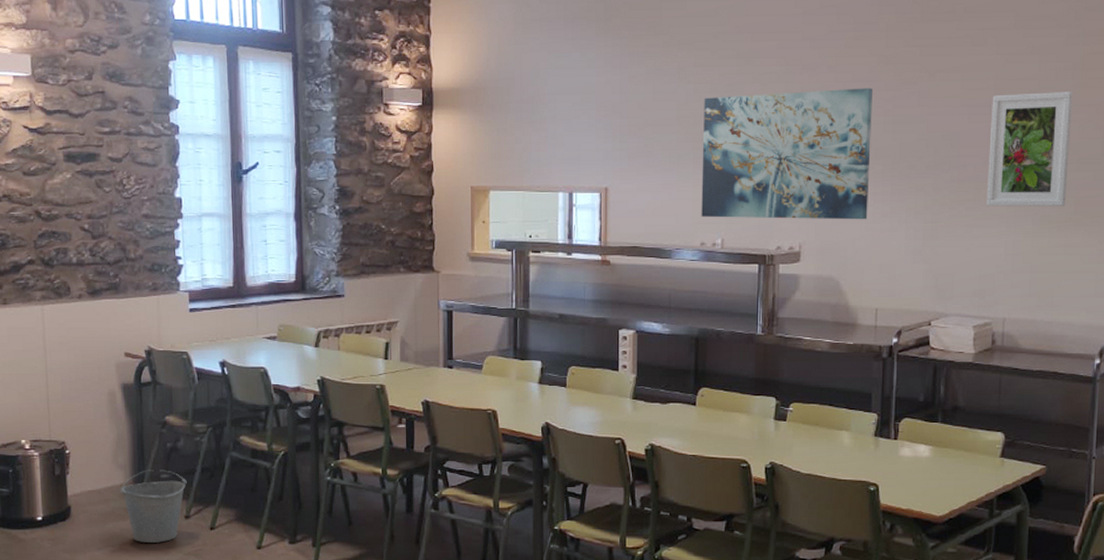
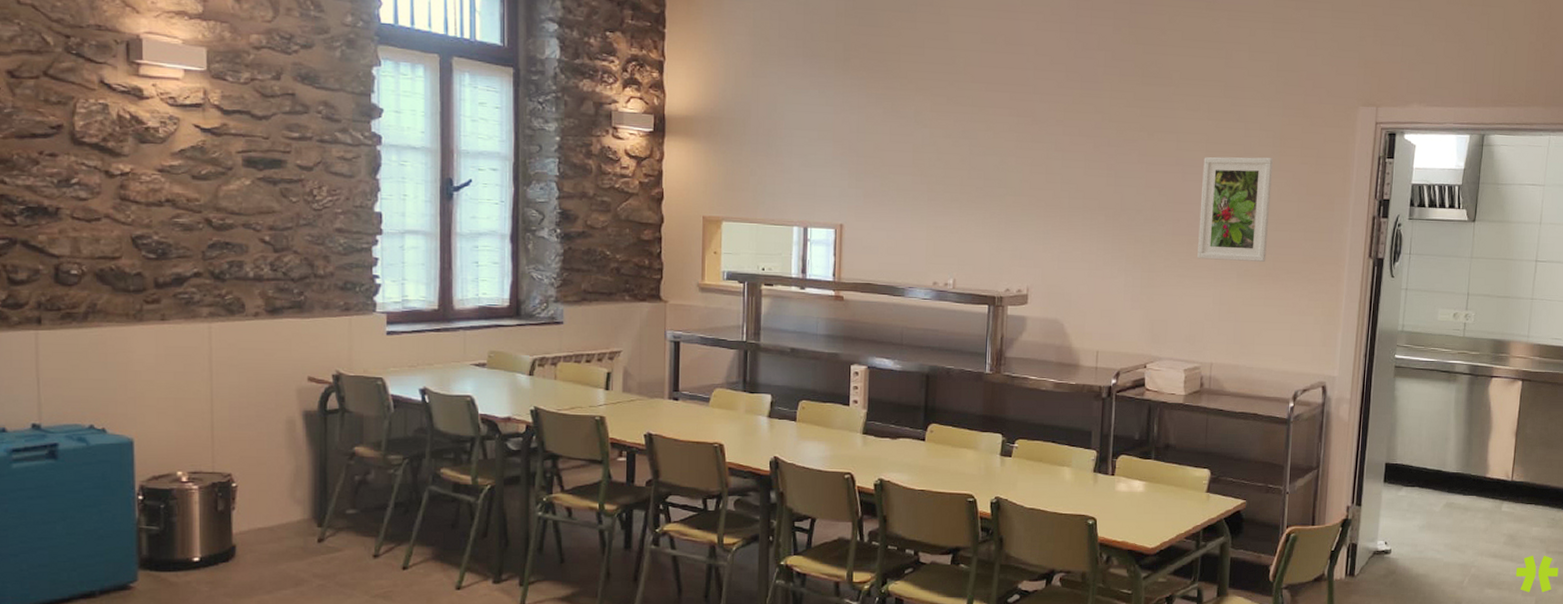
bucket: present [120,469,187,543] -> none [297,505,377,584]
wall art: present [701,88,873,220] -> none [934,142,1097,267]

